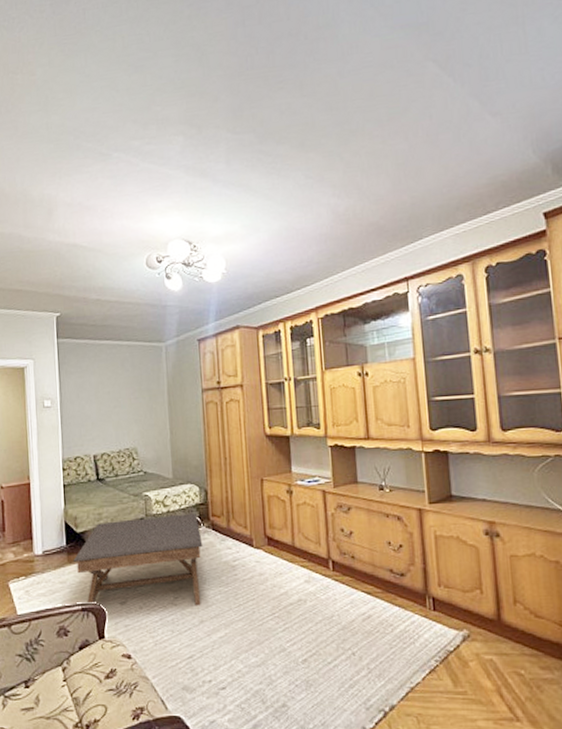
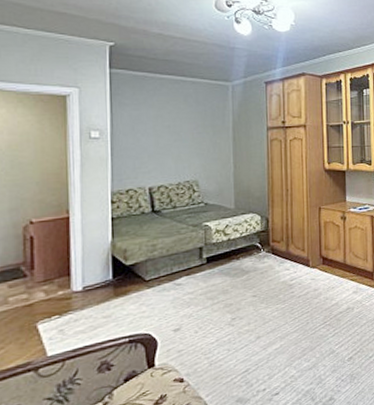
coffee table: present [73,513,203,606] -> none [120,240,262,335]

